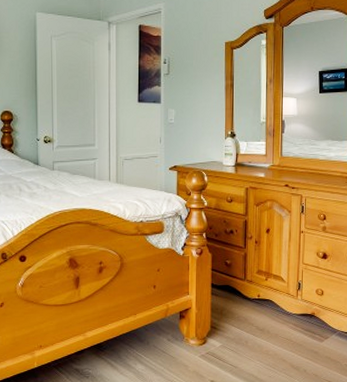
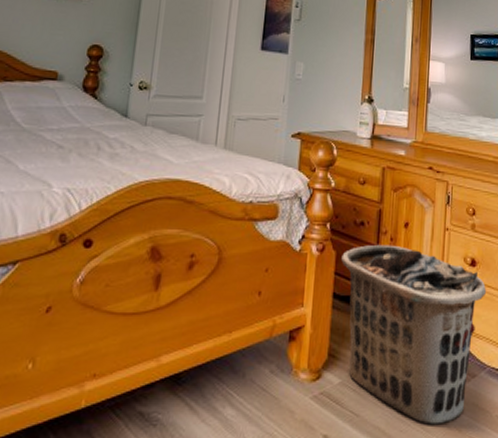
clothes hamper: none [216,246,336,372] -> present [341,244,486,425]

